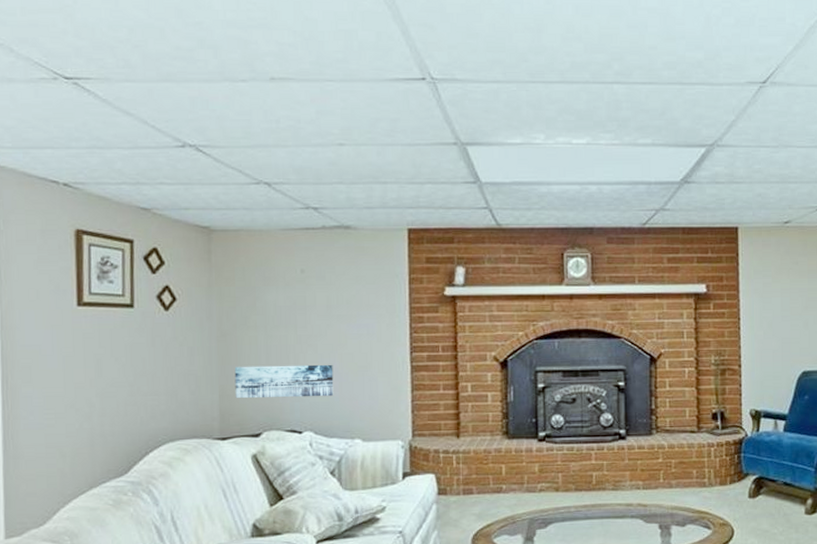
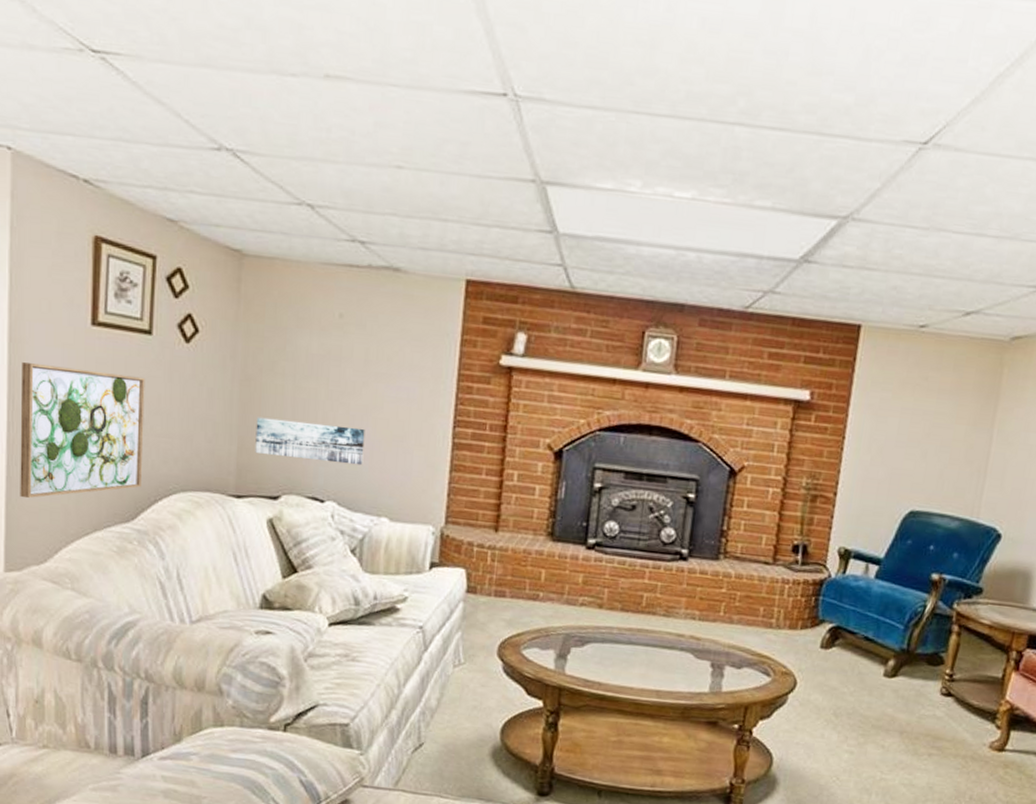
wall art: none [13,345,132,468] -> present [20,362,145,499]

